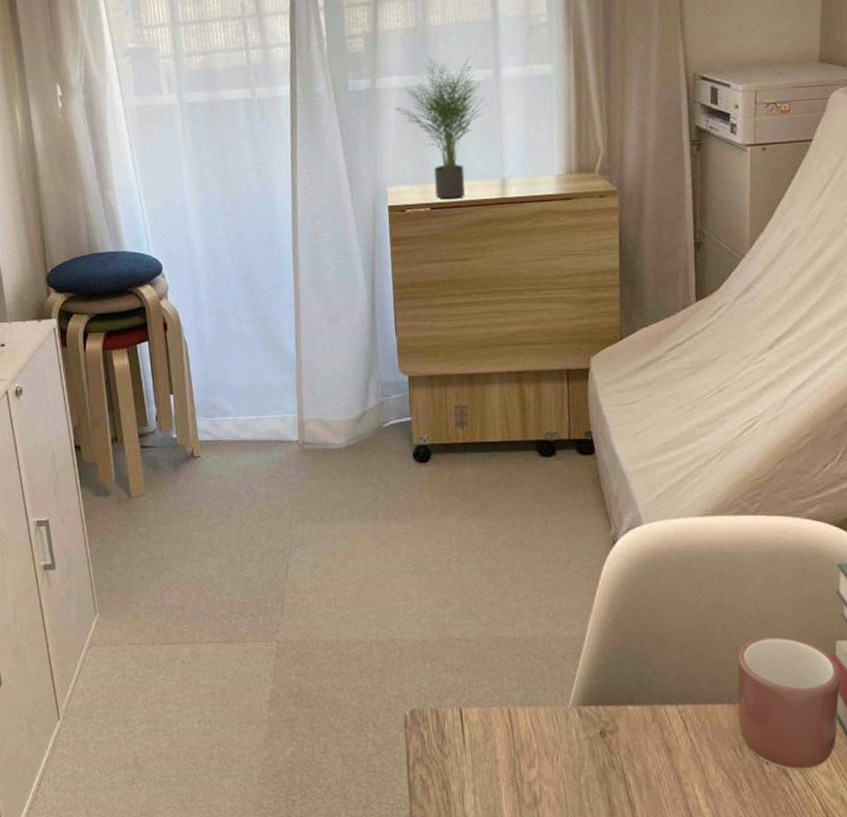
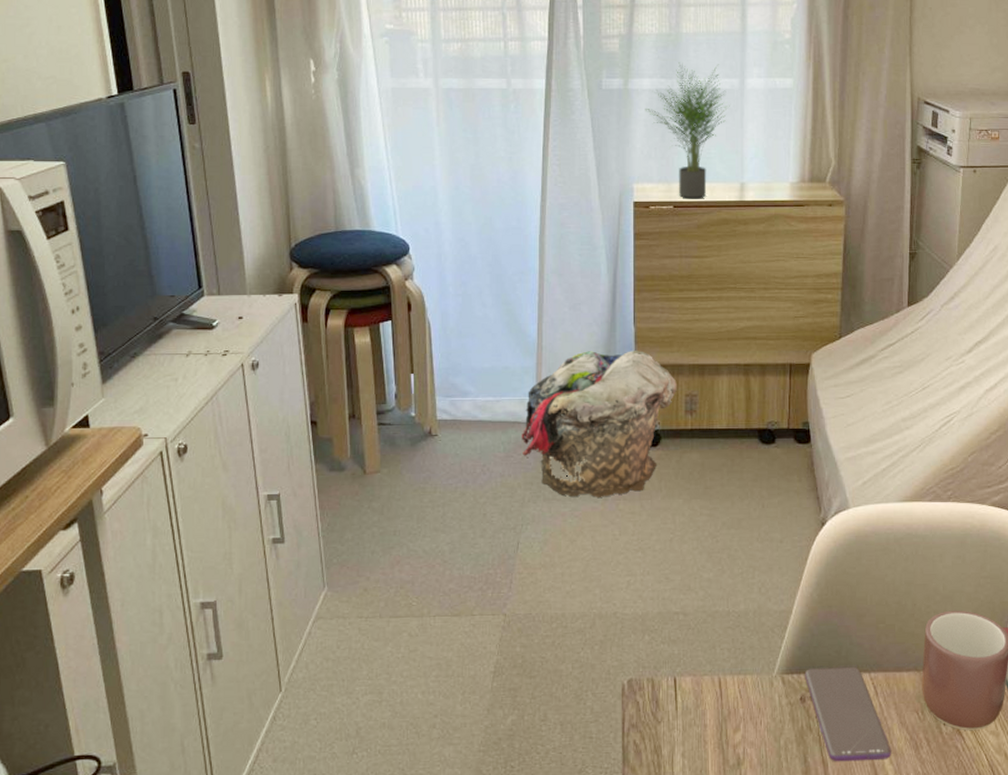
laundry basket: none [285,361,446,519] -> present [521,349,678,499]
smartphone: none [603,698,708,803] -> present [804,666,891,762]

